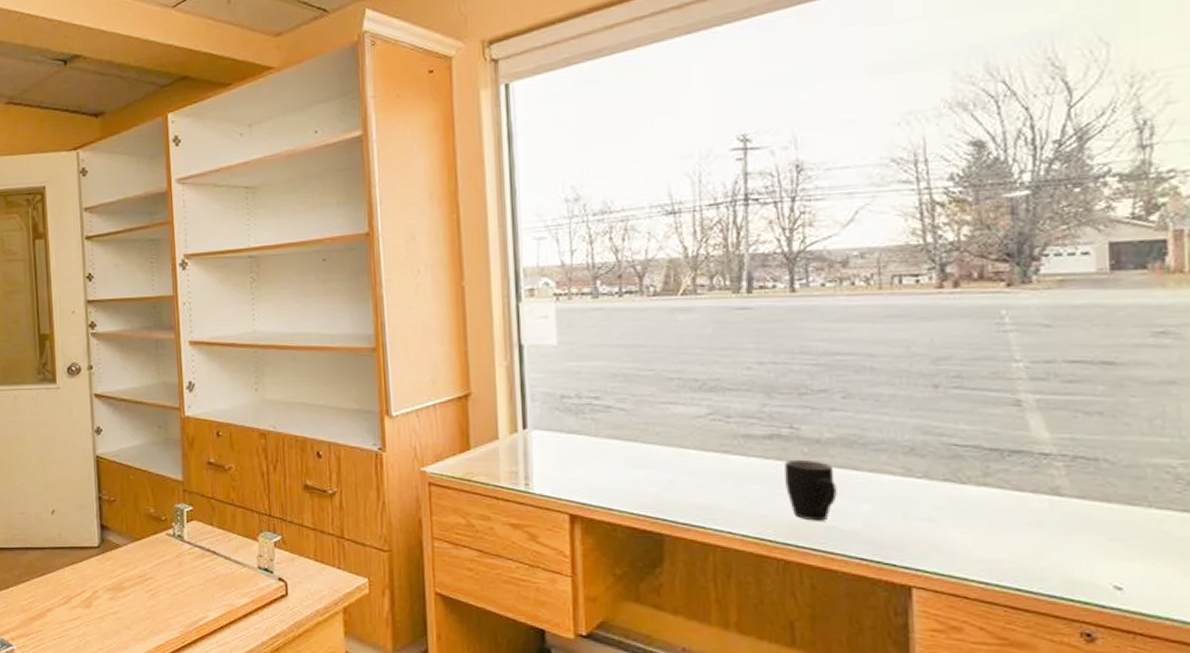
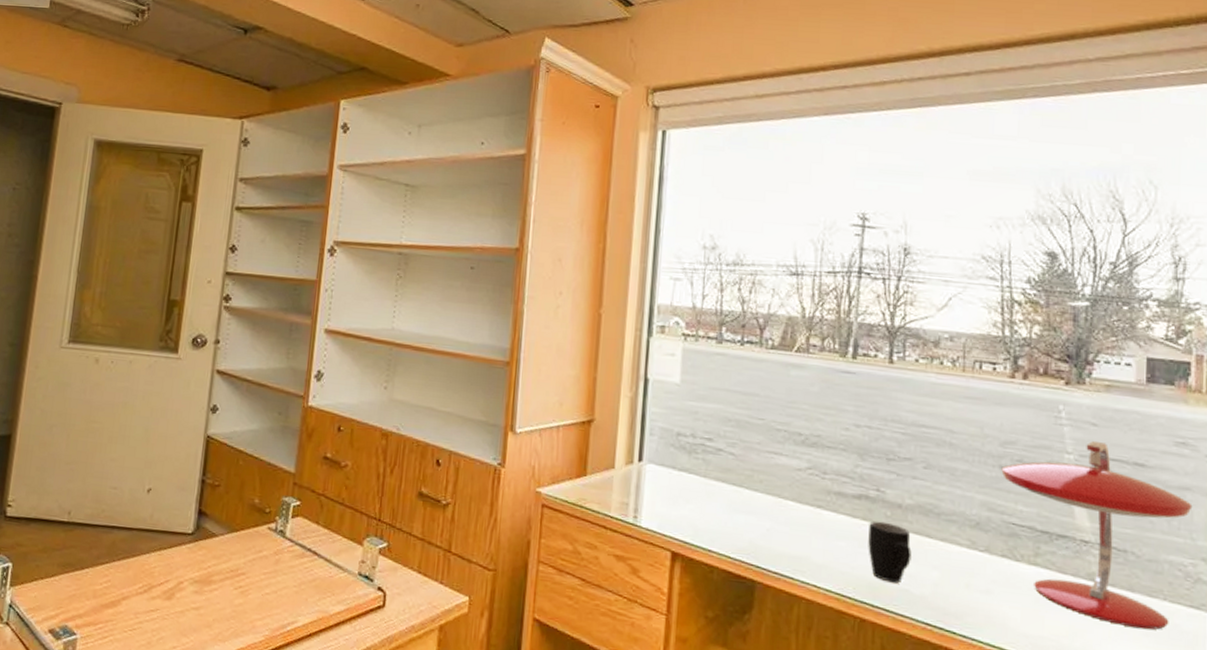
desk lamp: none [935,344,1180,541] -> present [1001,441,1193,630]

